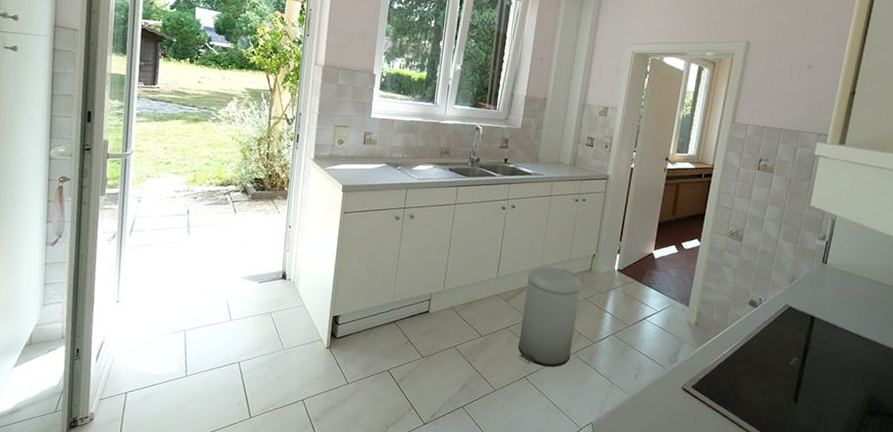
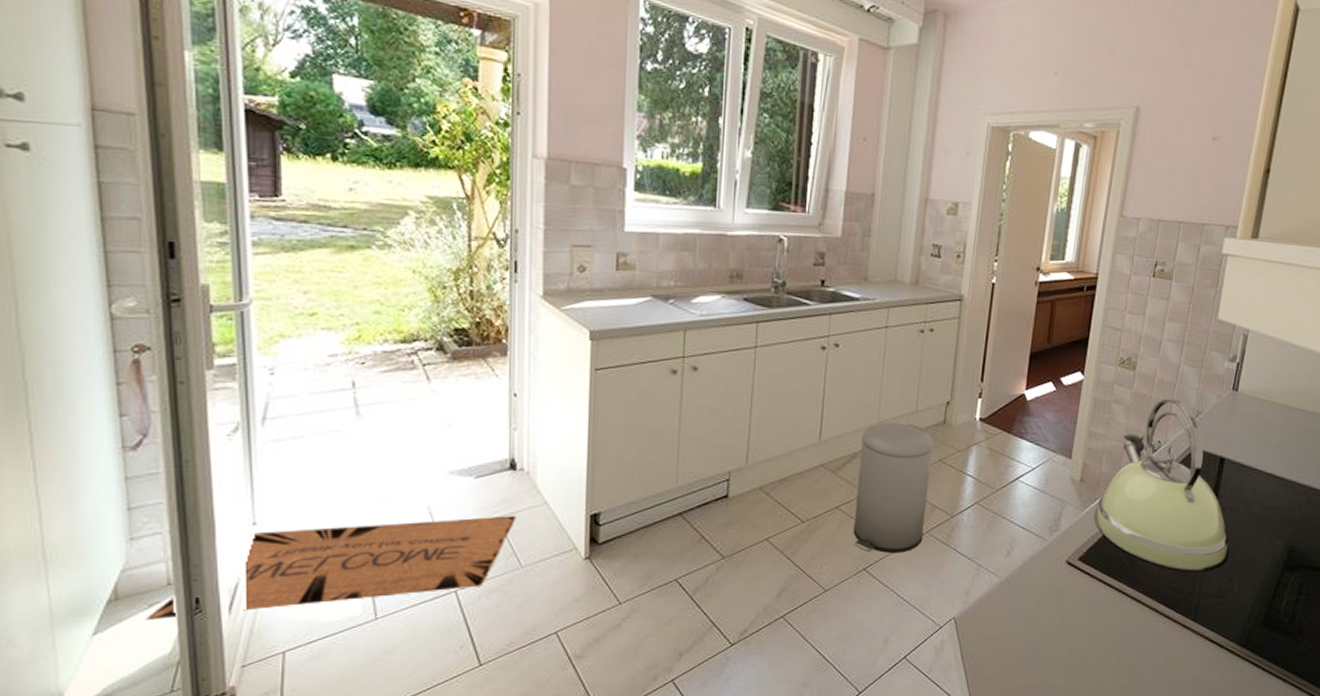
doormat: none [45,307,283,361] -> present [145,516,516,621]
kettle: none [705,265,818,409] -> present [1093,399,1230,572]

